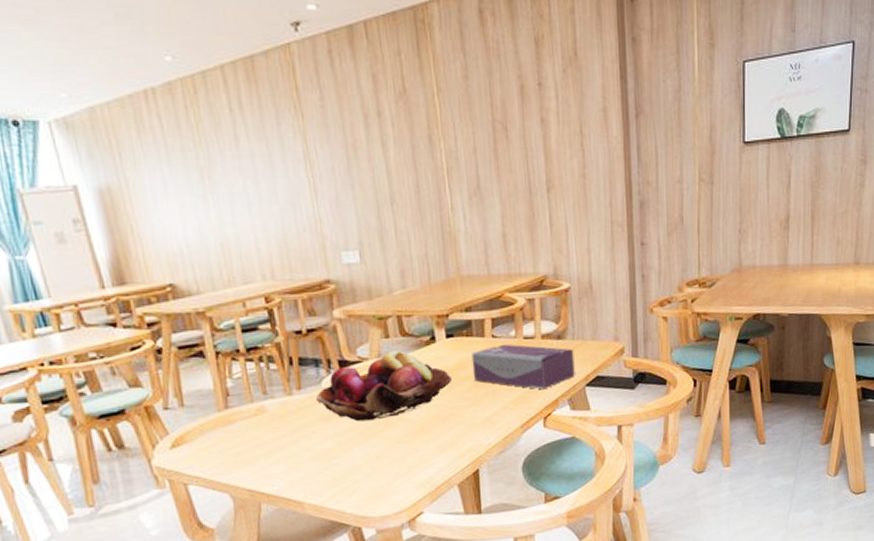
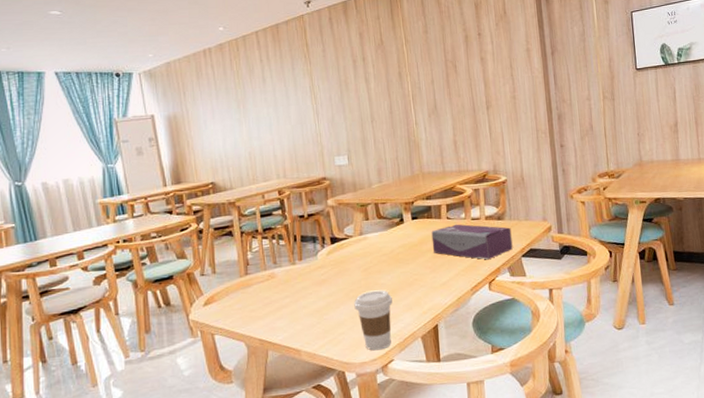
fruit basket: present [315,350,453,422] -> none [312,230,417,286]
coffee cup: none [371,427,421,502] -> present [354,290,392,351]

